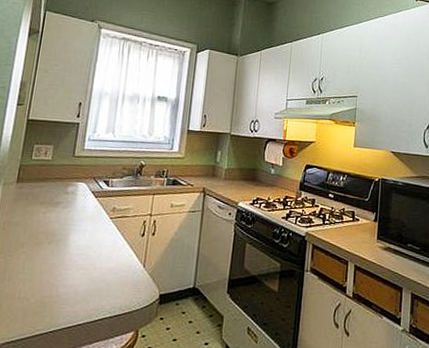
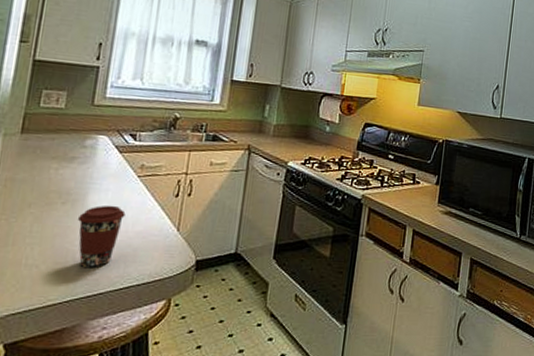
coffee cup: none [60,244,100,302] -> present [77,205,126,269]

